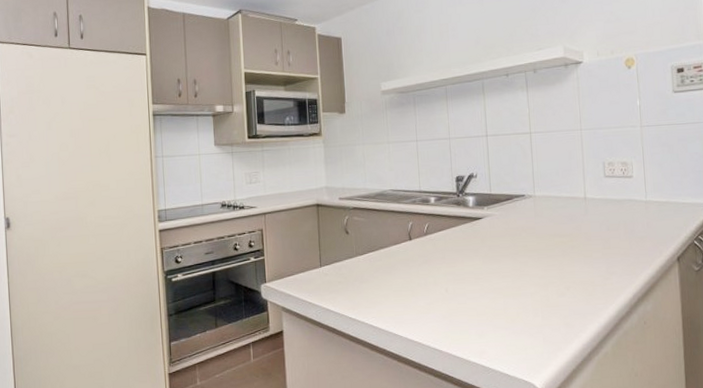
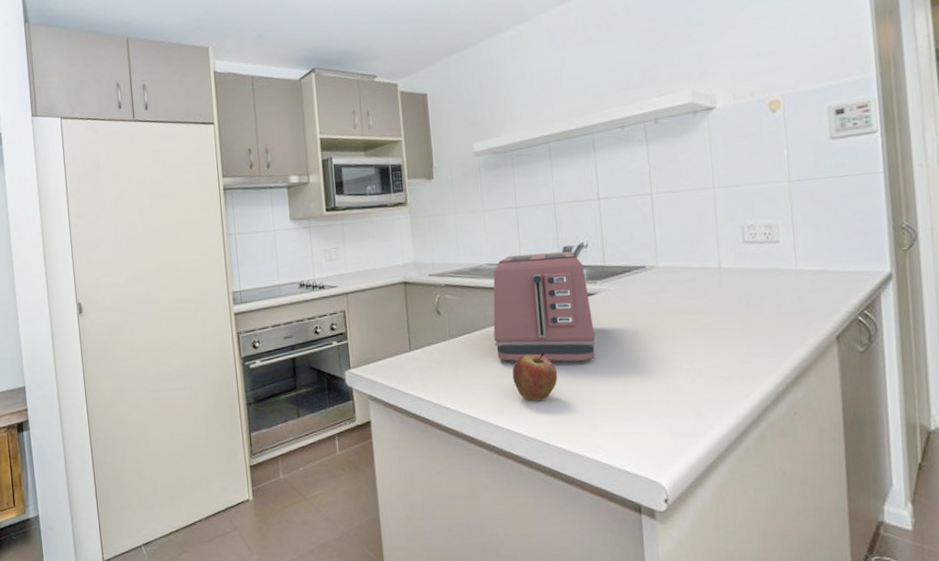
toaster: none [395,180,482,277] -> present [493,251,595,362]
fruit: none [410,268,450,312] -> present [512,351,558,401]

